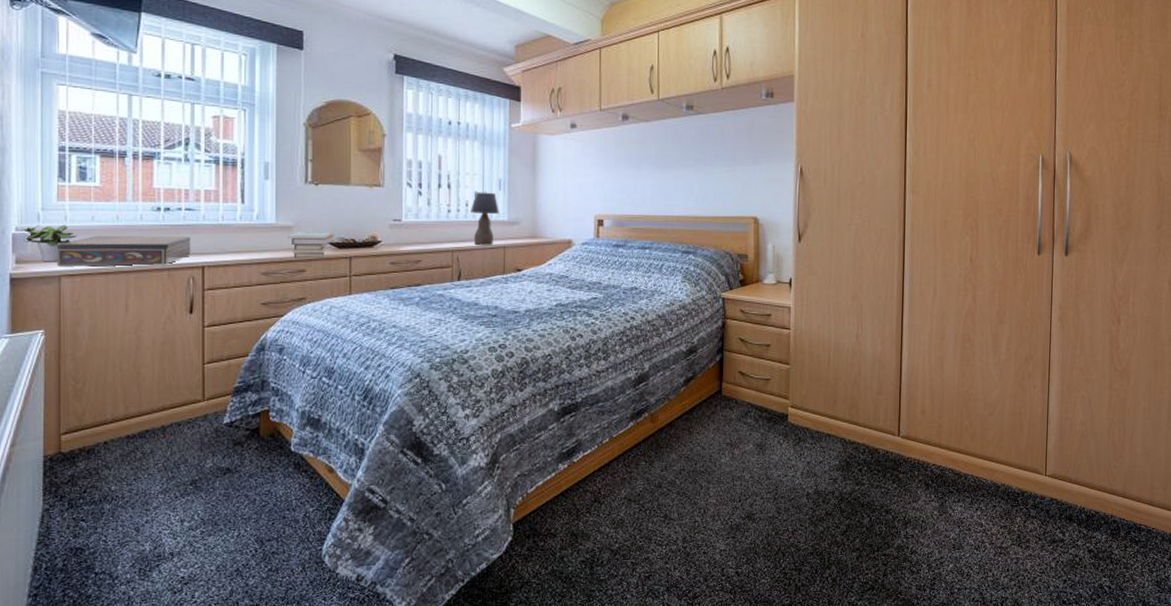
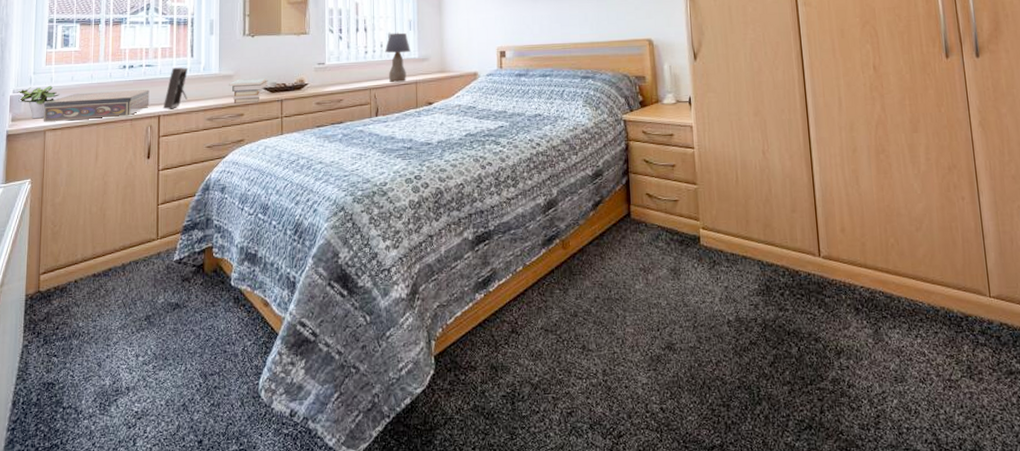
picture frame: none [207,214,239,260] -> present [163,67,189,110]

